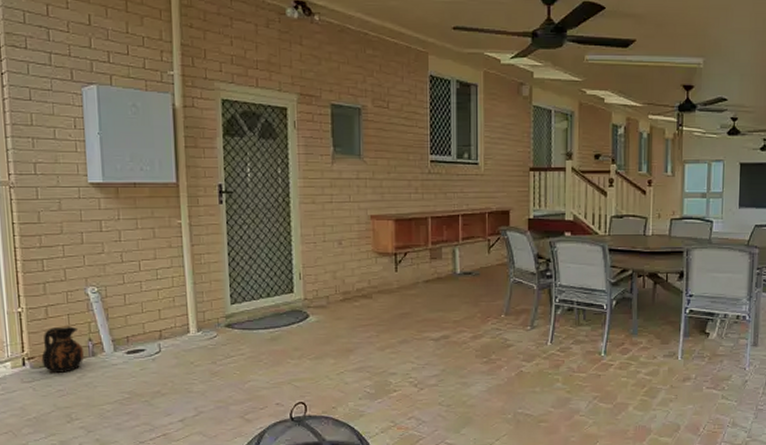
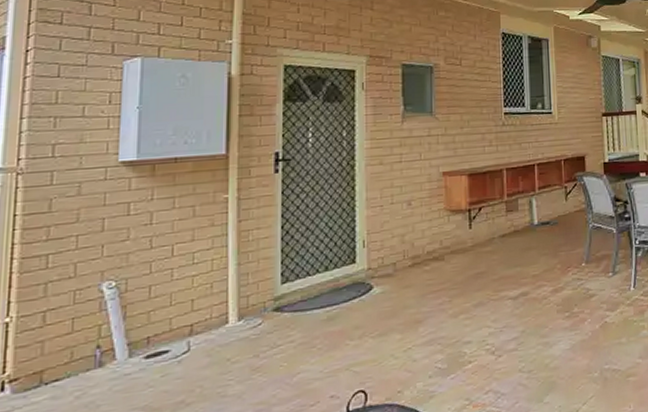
ceramic jug: present [41,326,85,373] -> none [28,332,89,396]

